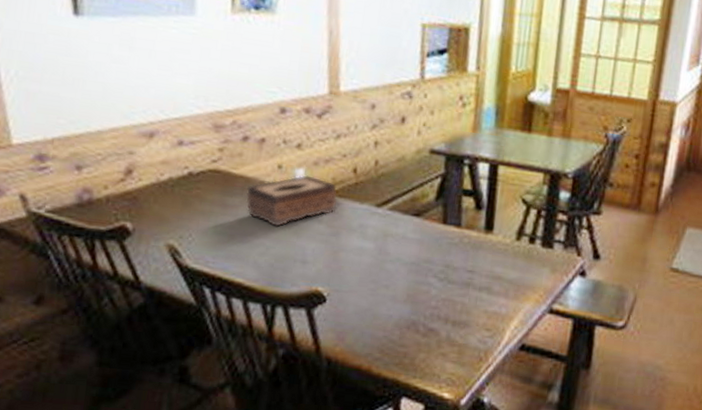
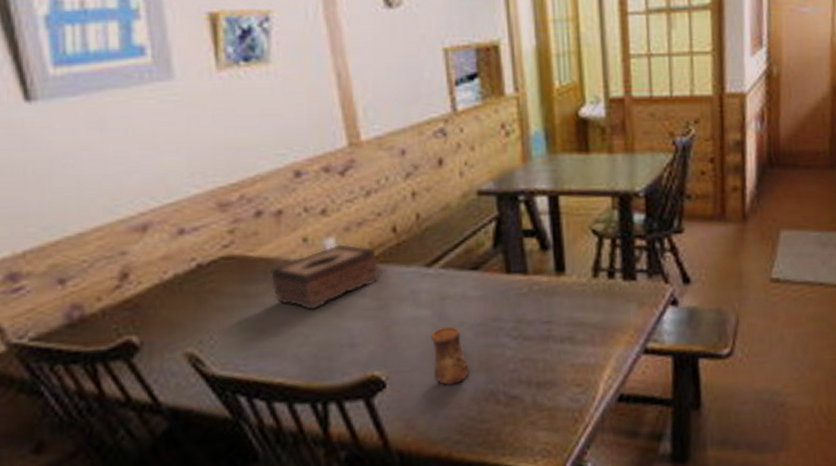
cup: none [367,260,398,310] -> present [431,326,469,385]

